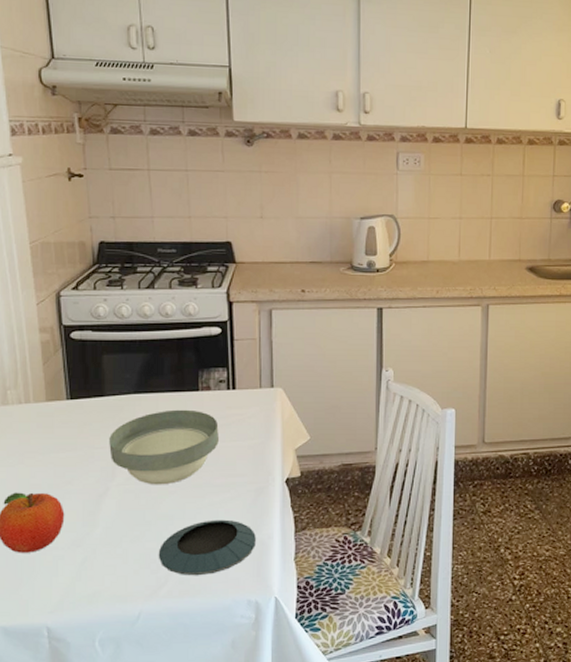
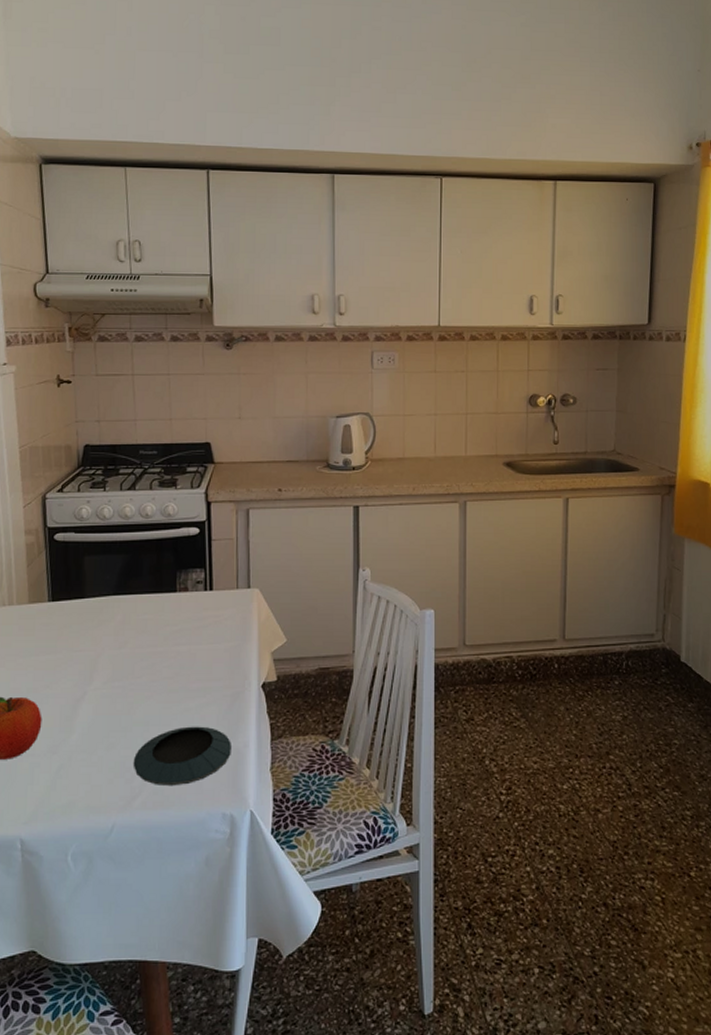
bowl: present [109,409,219,485] -> none [88,611,196,690]

